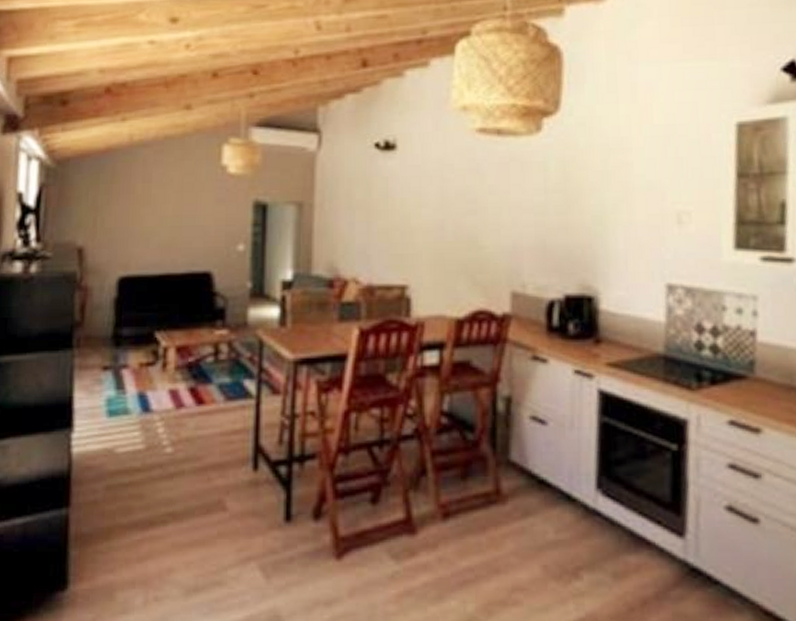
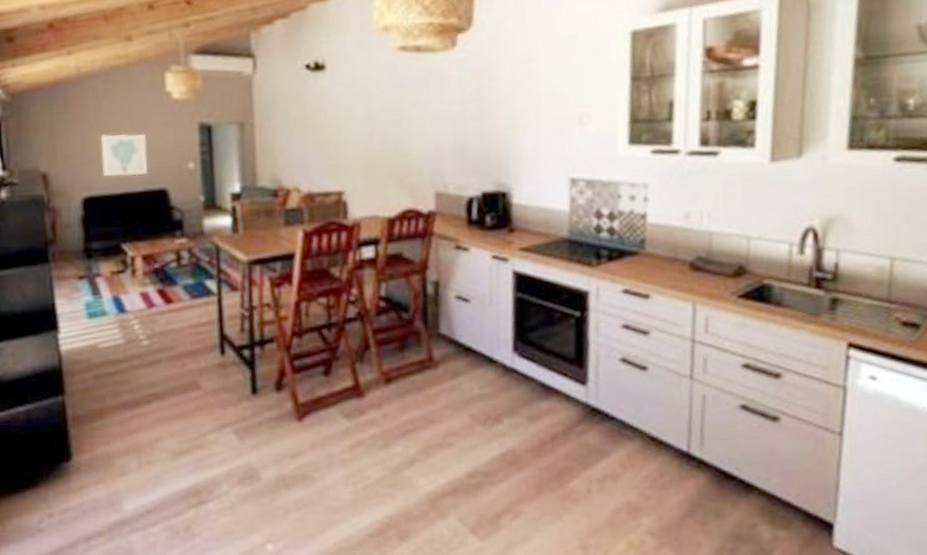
wall art: none [142,207,196,256] -> present [100,133,148,177]

